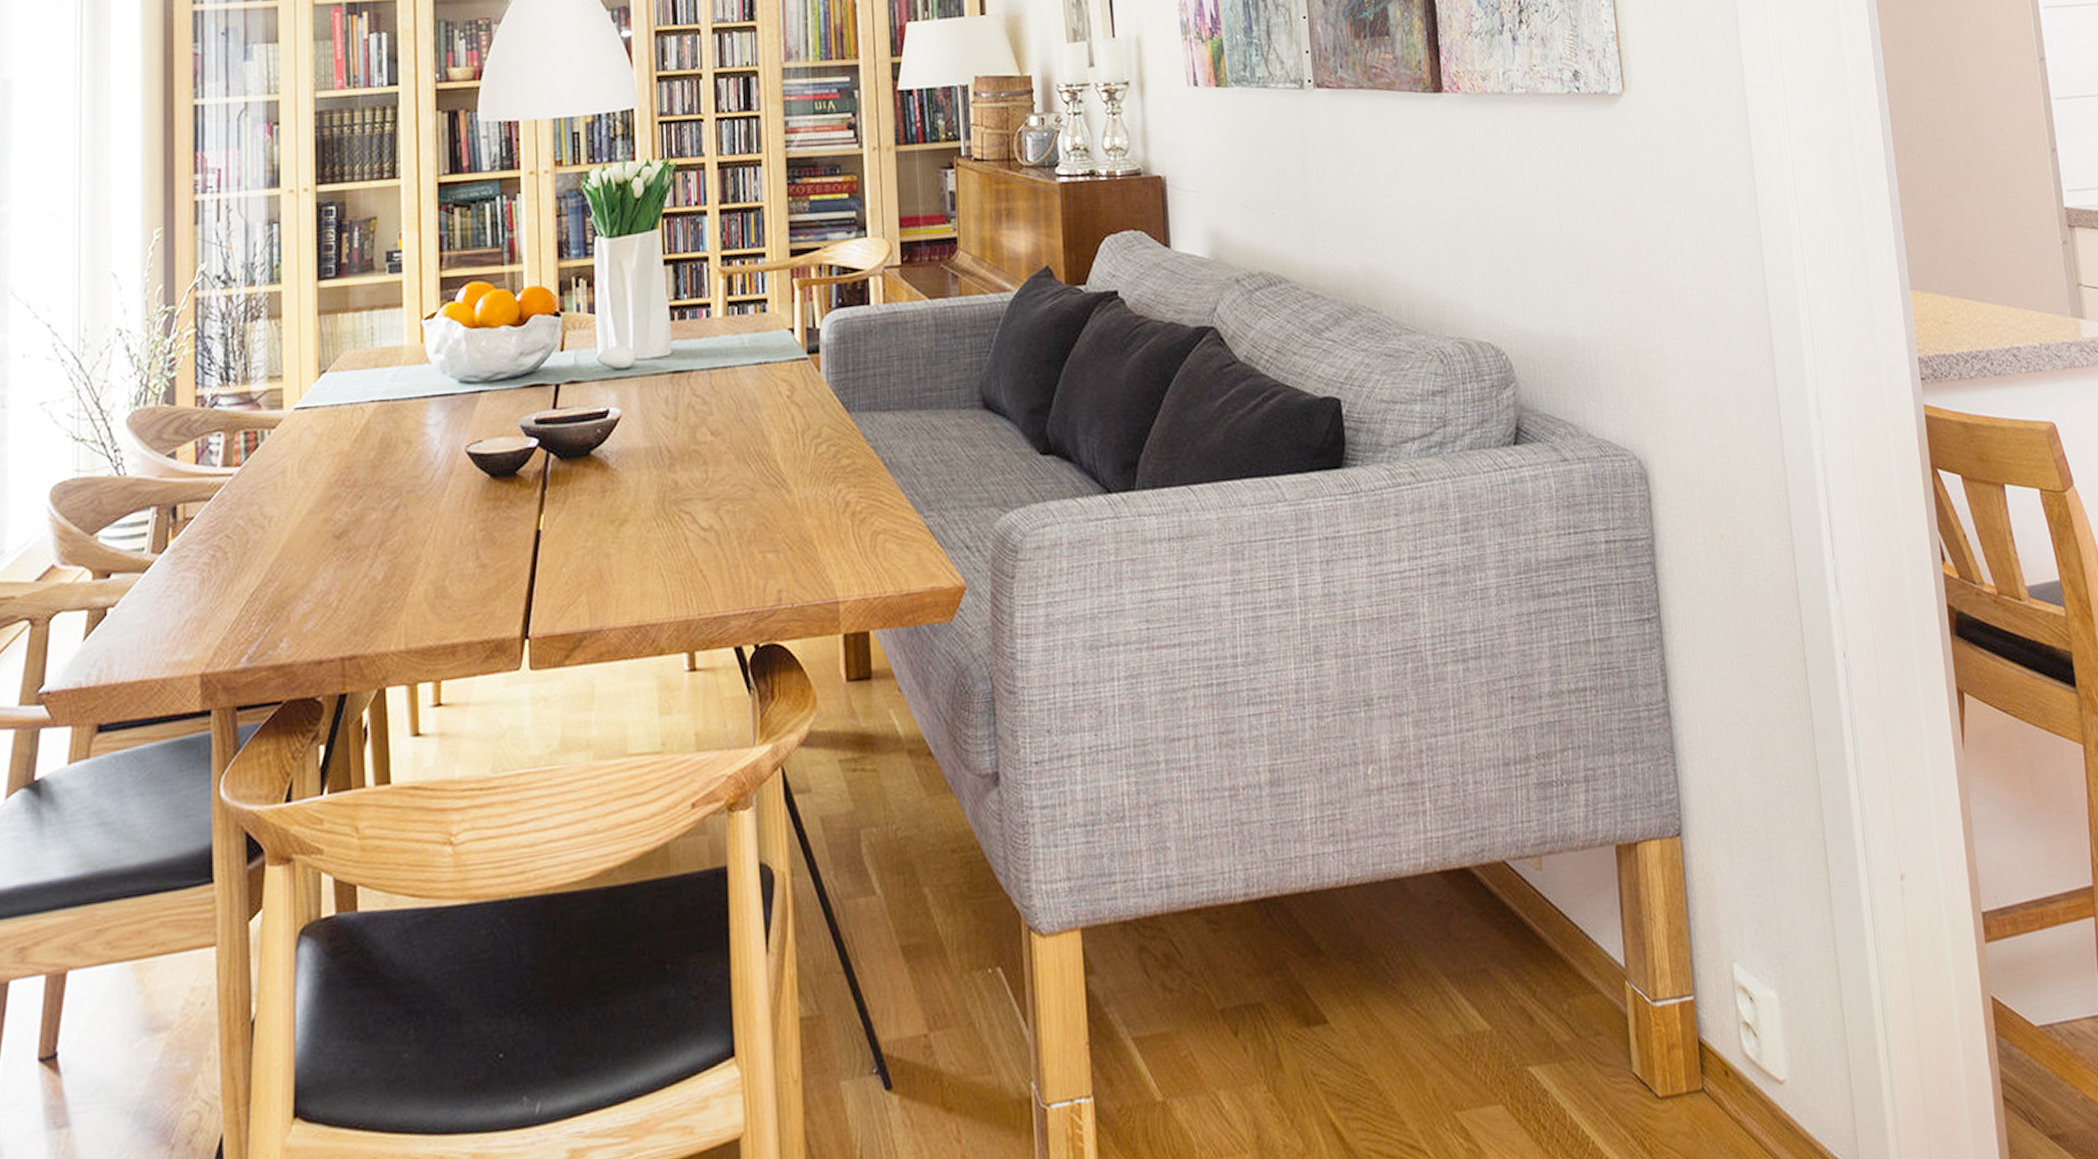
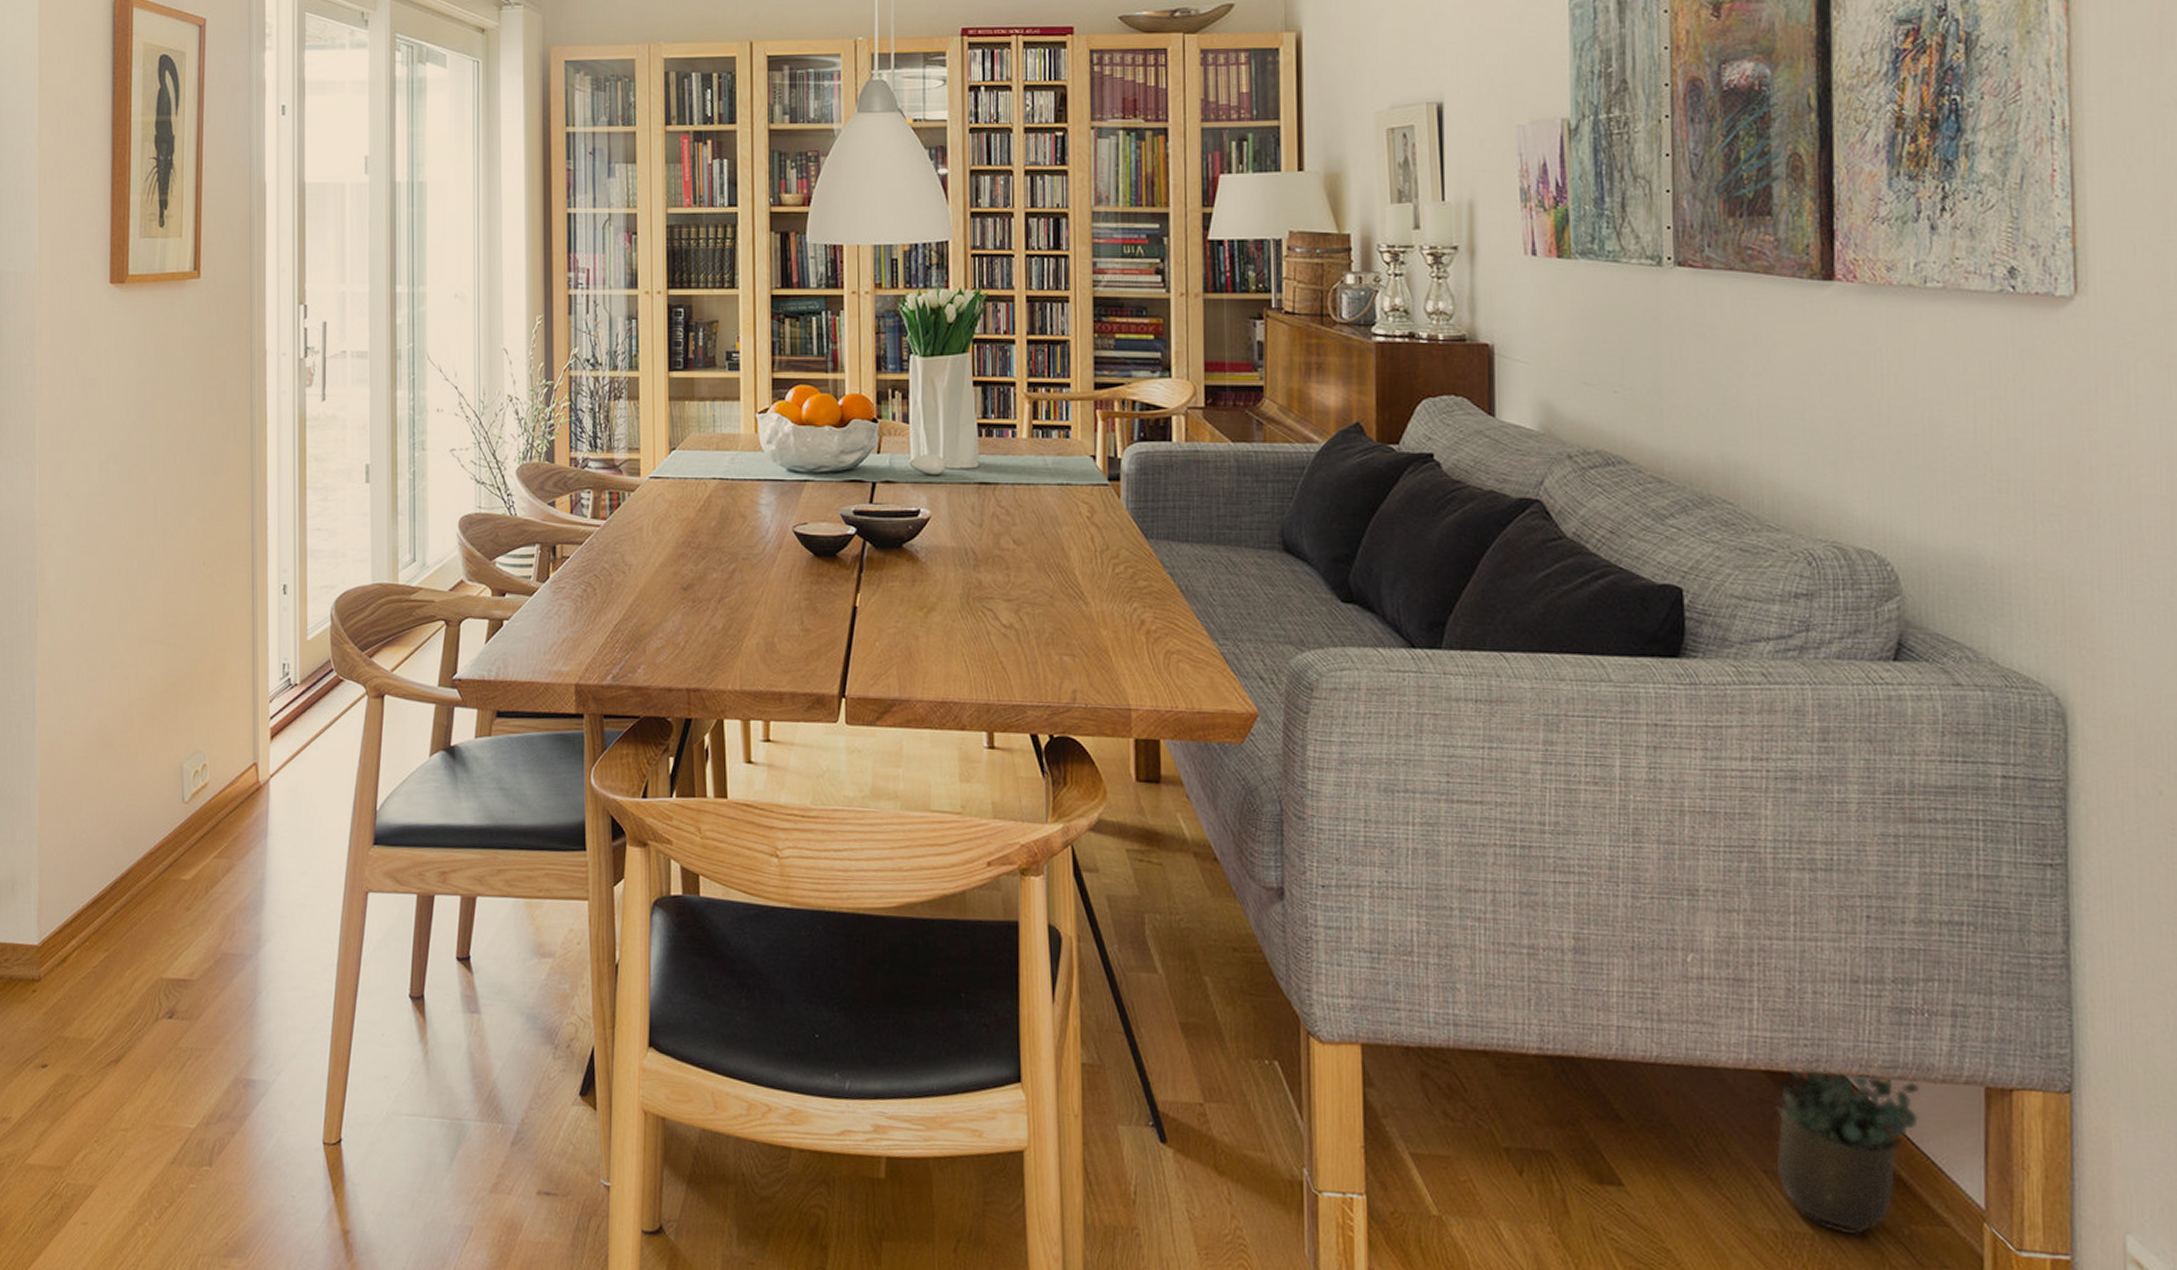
potted plant: none [1450,854,1567,1024] -> present [1775,1068,1919,1236]

